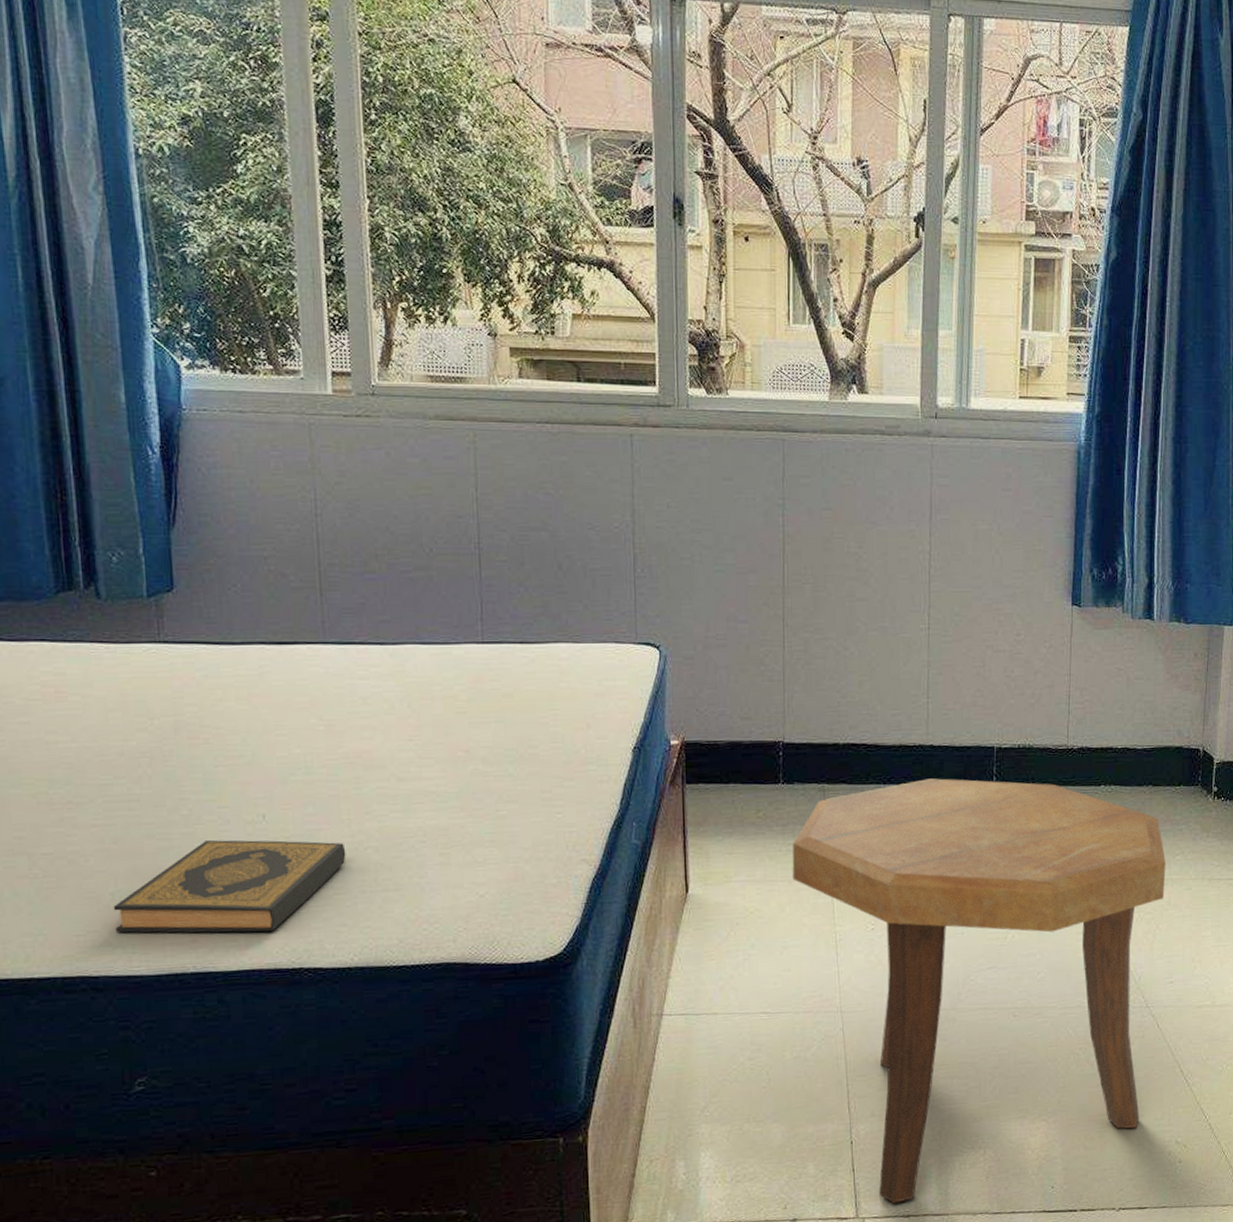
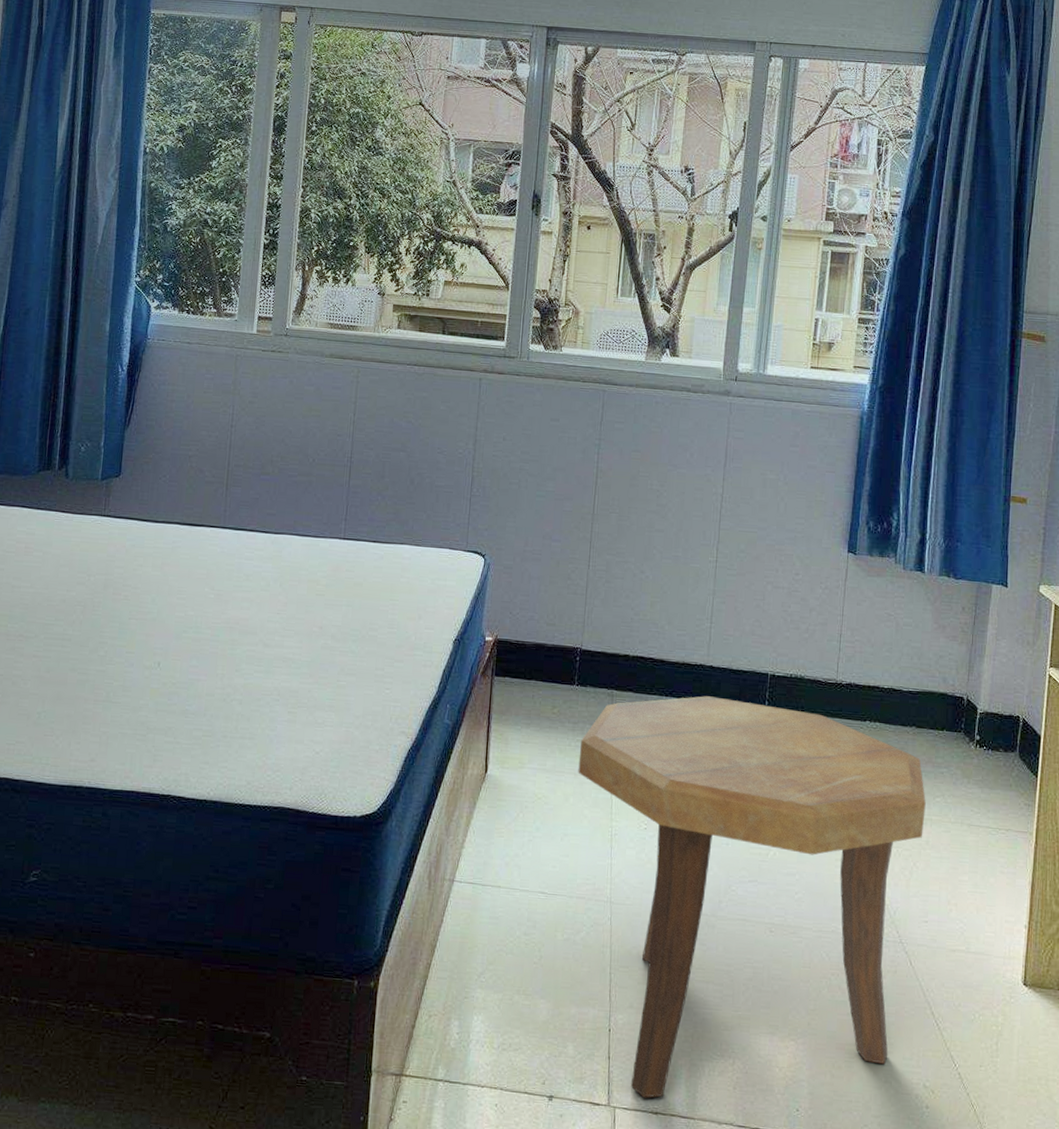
hardback book: present [113,840,346,933] -> none [37,678,217,761]

